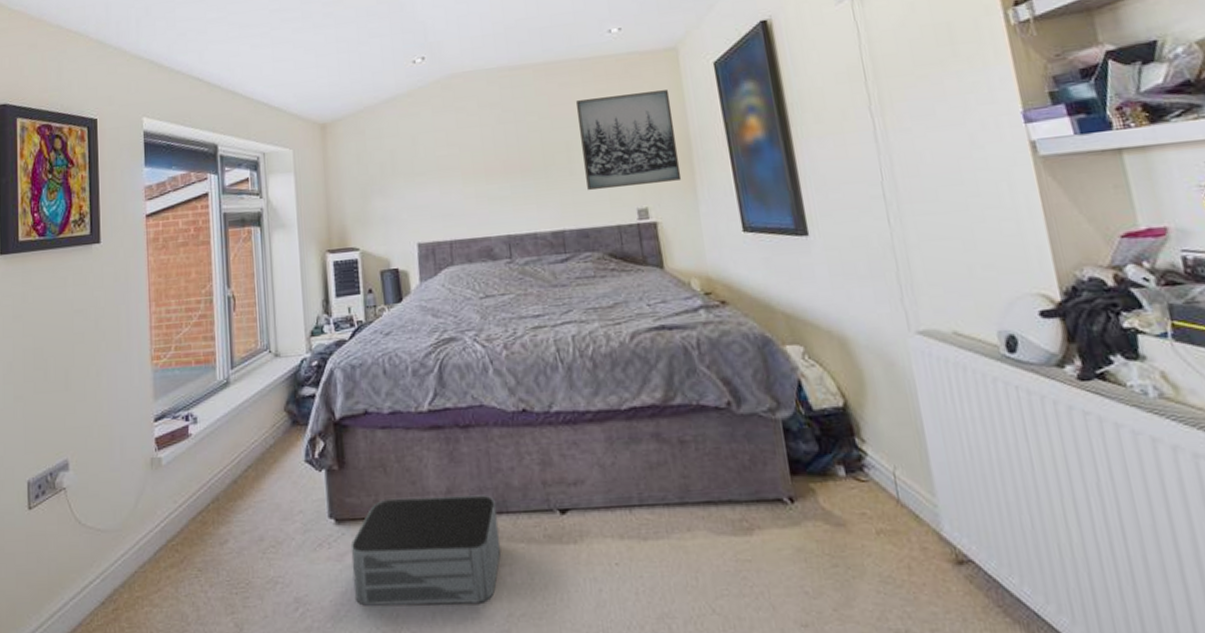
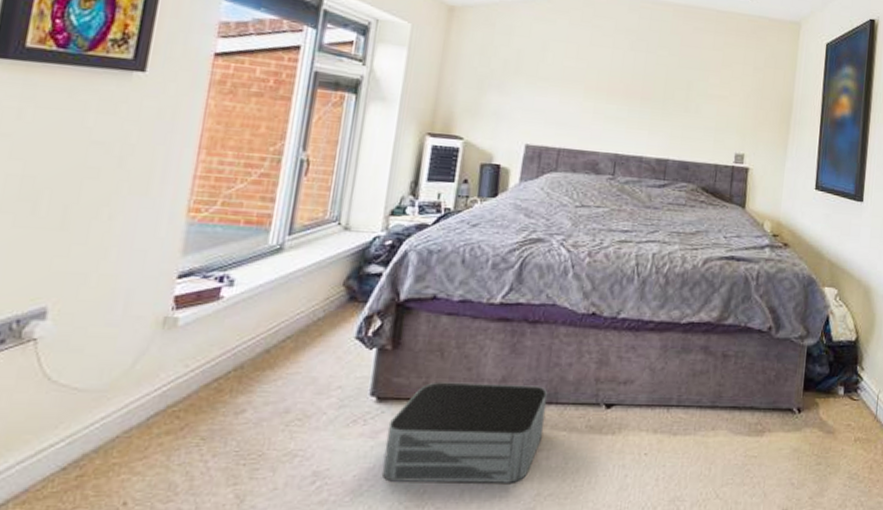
wall art: present [575,90,682,191] -> none [697,47,785,136]

